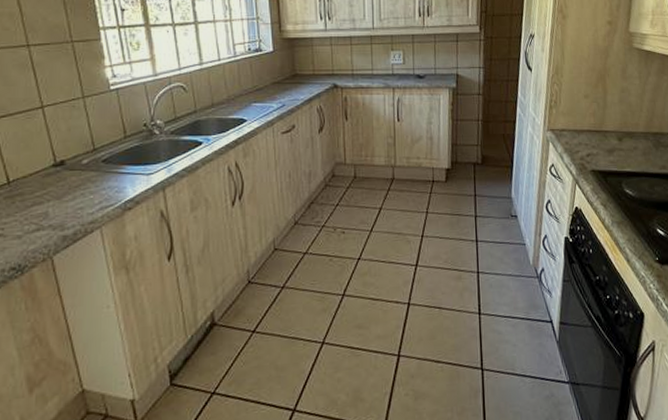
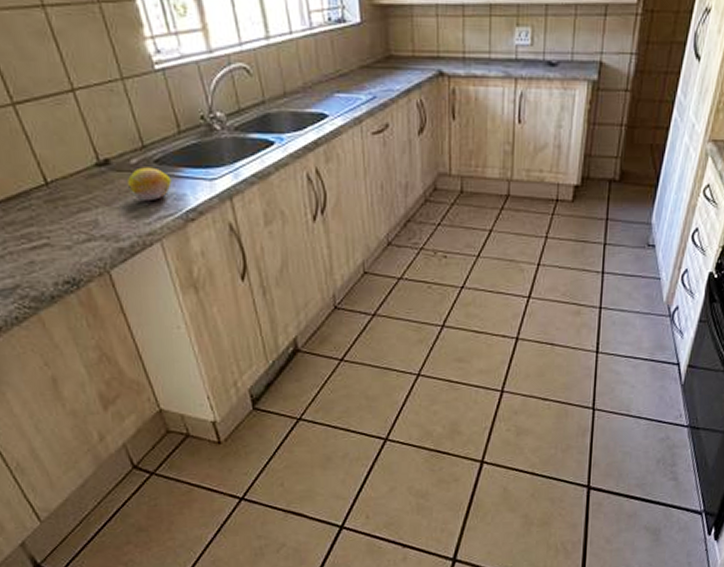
fruit: none [77,166,115,195] -> present [126,167,172,202]

